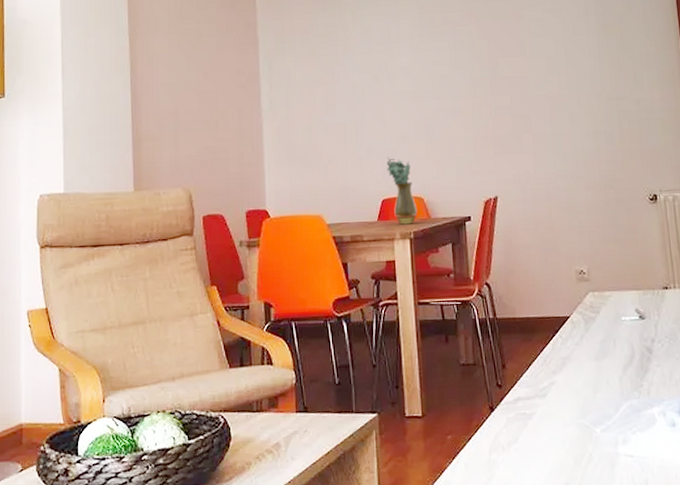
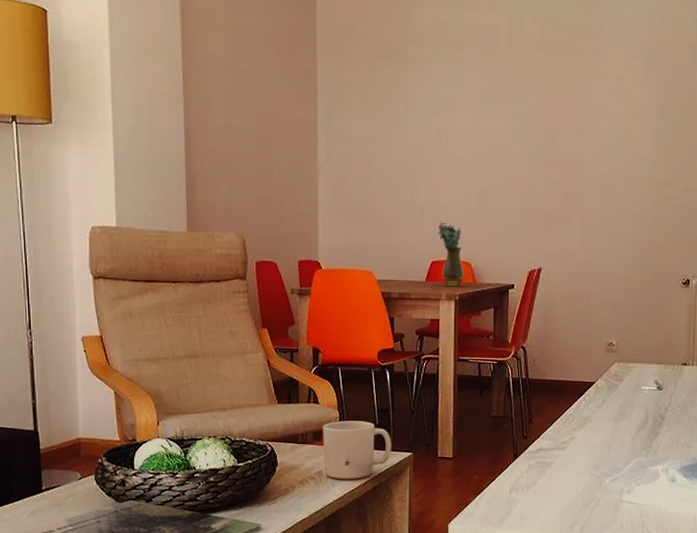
mug: none [278,380,354,452] -> present [323,420,391,480]

